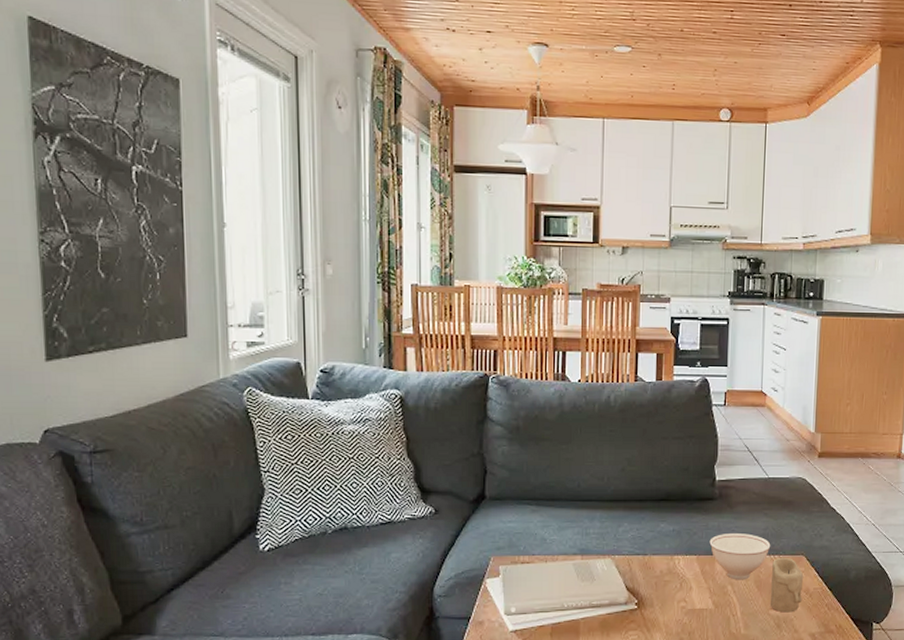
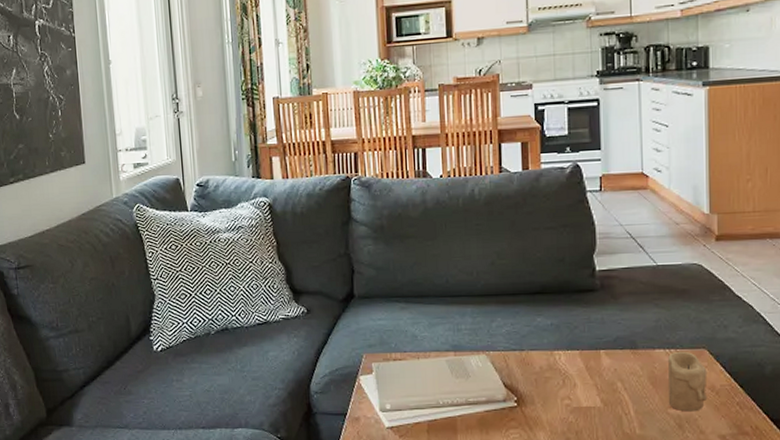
bowl: present [709,533,771,580] -> none [593,326,665,376]

